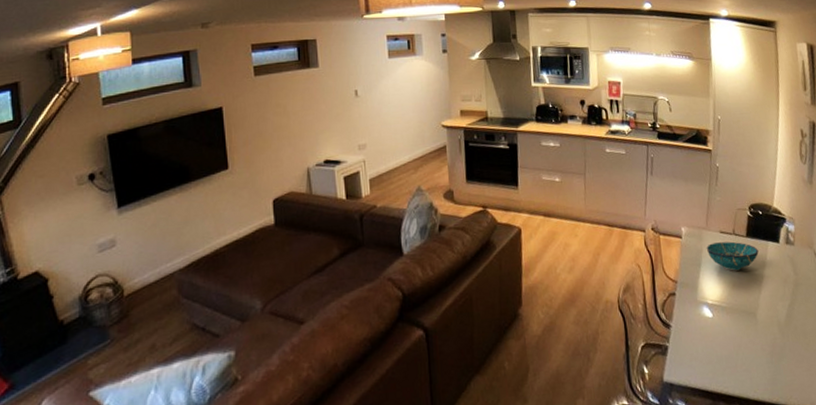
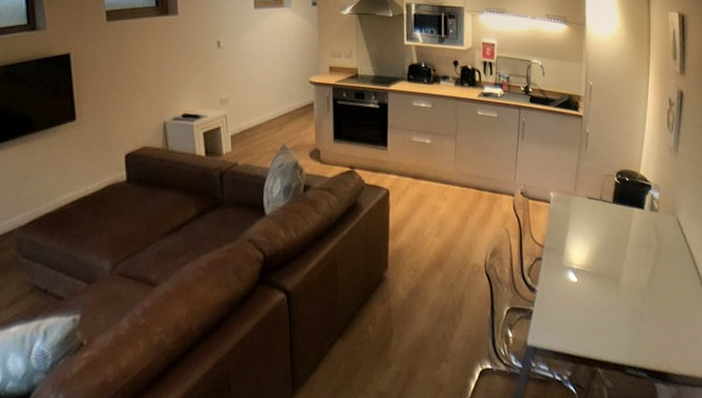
bowl: present [706,241,759,271] -> none [573,207,624,237]

